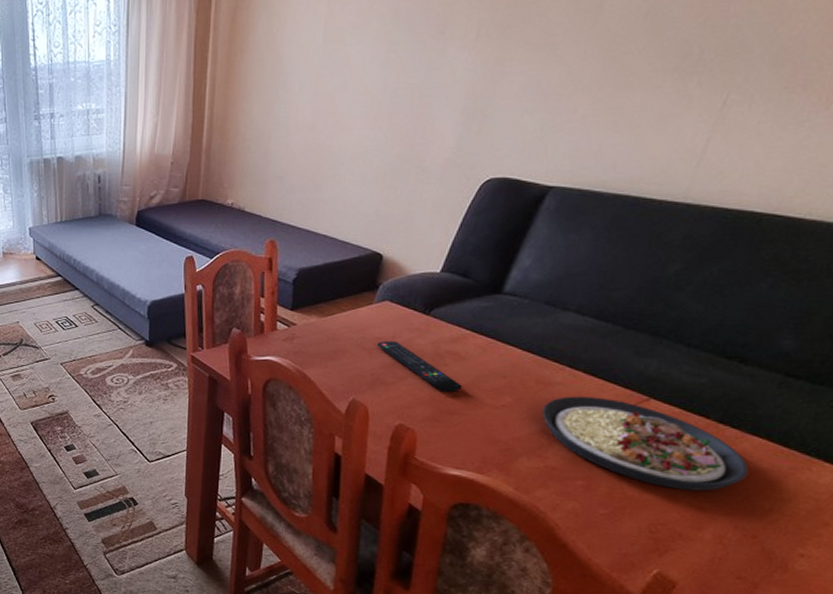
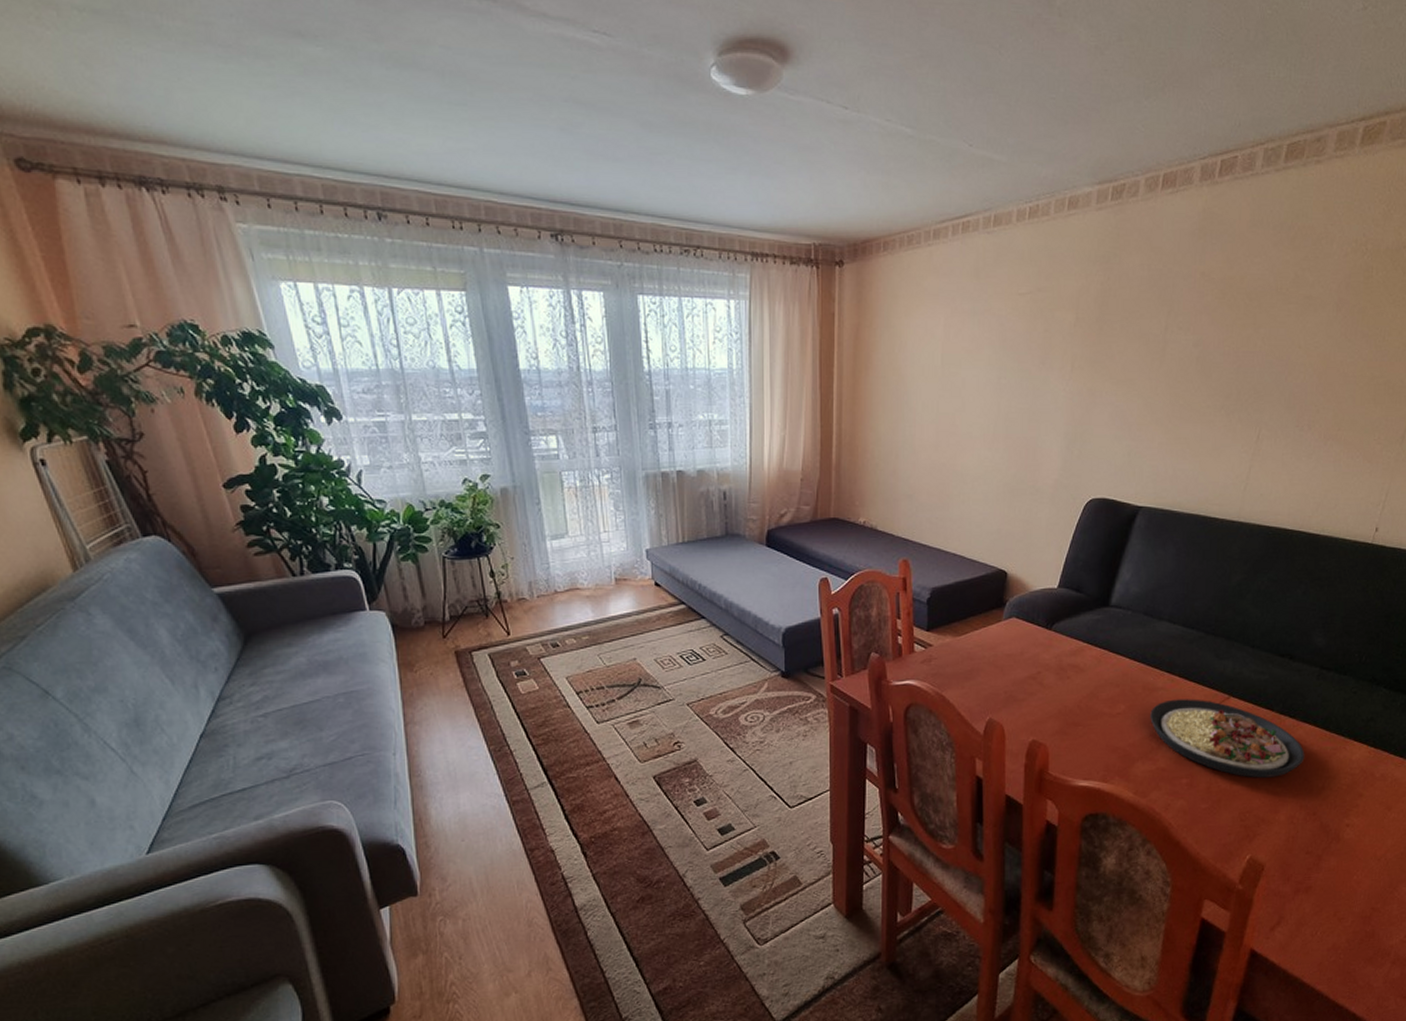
remote control: present [376,341,463,393] -> none [1007,657,1084,705]

